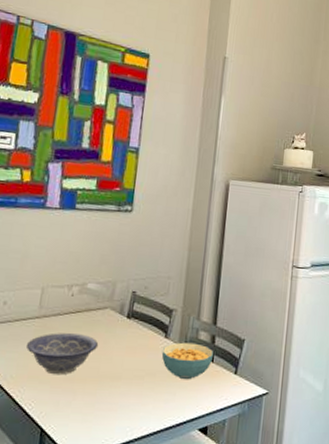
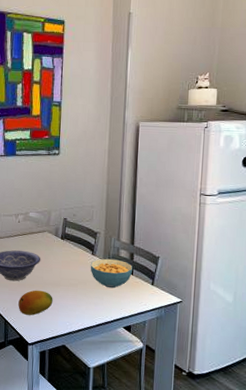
fruit: none [61,385,111,421] -> present [18,290,53,315]

